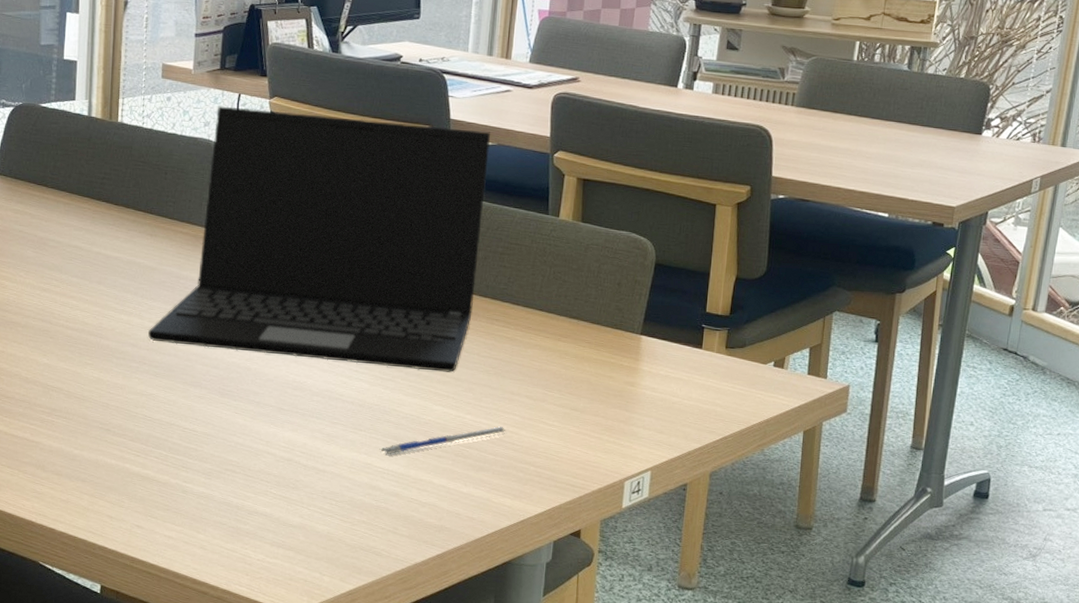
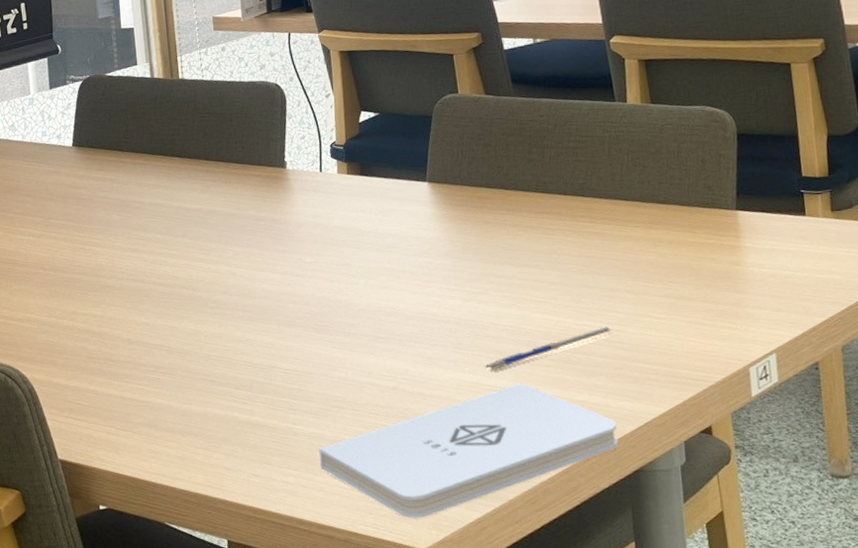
laptop: present [148,106,491,372] -> none [237,29,555,287]
notepad: none [204,469,495,585] -> present [318,382,619,519]

